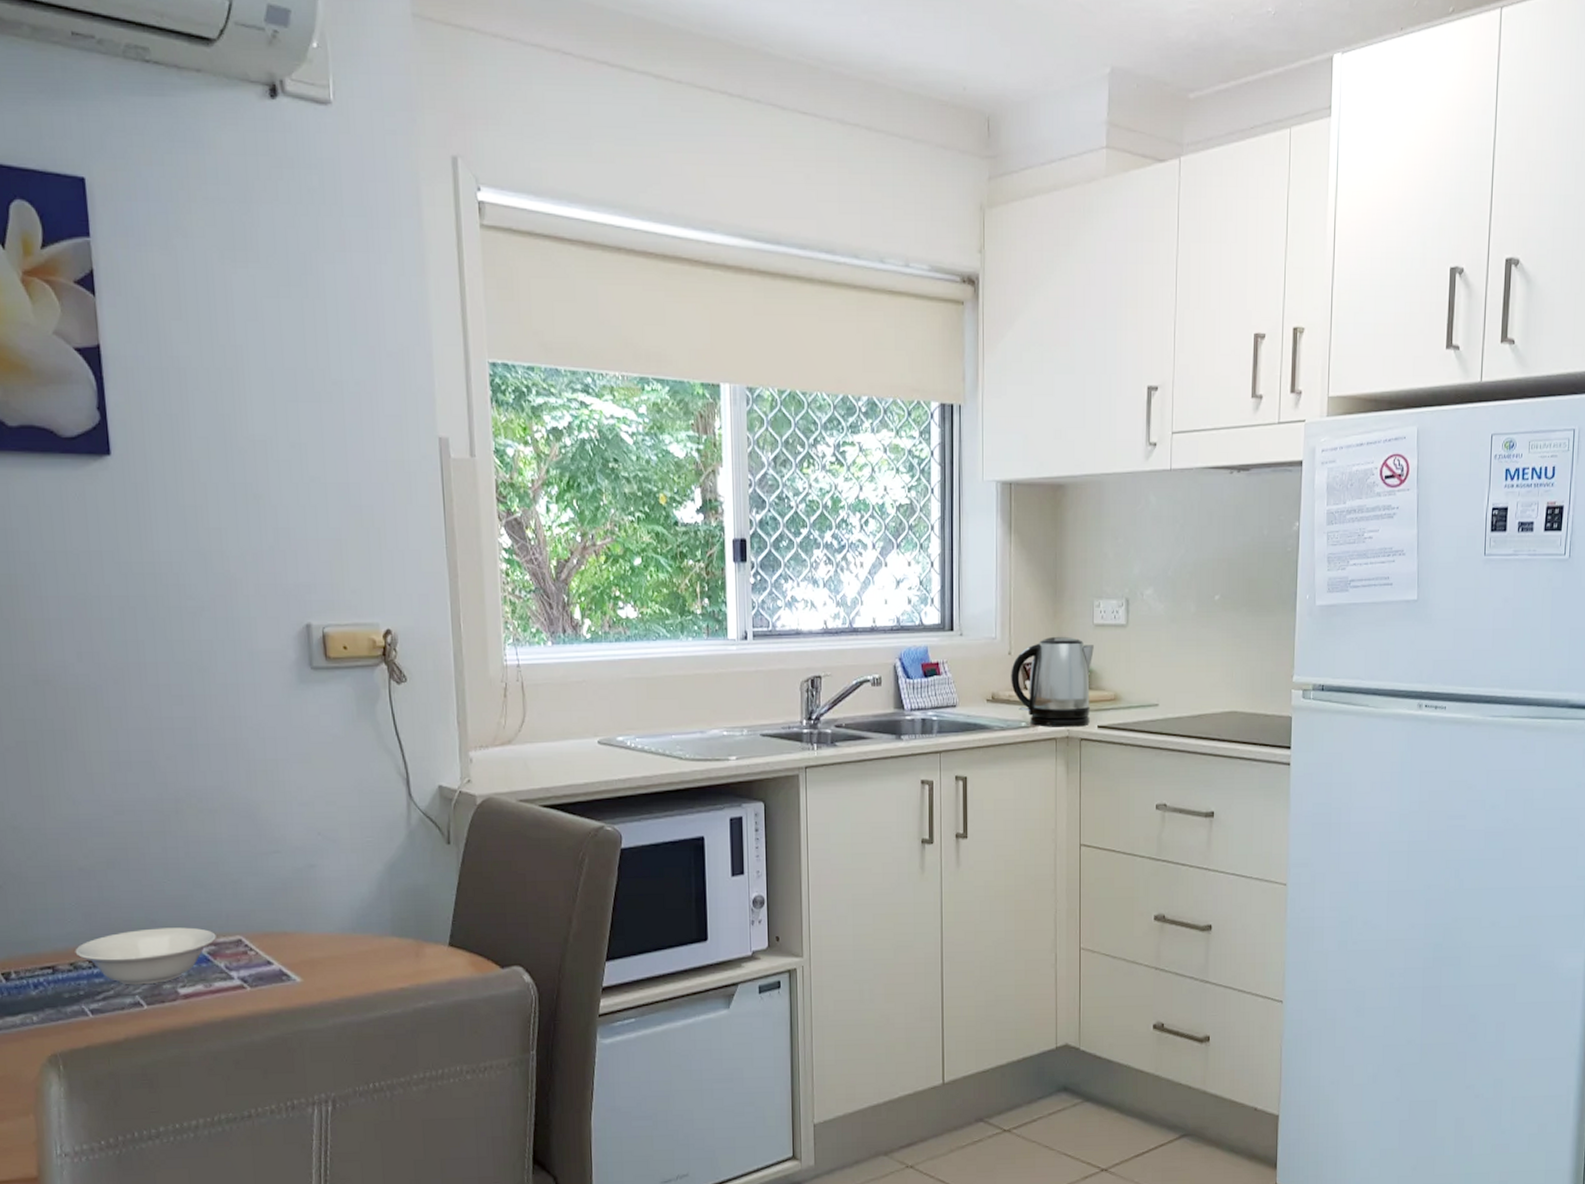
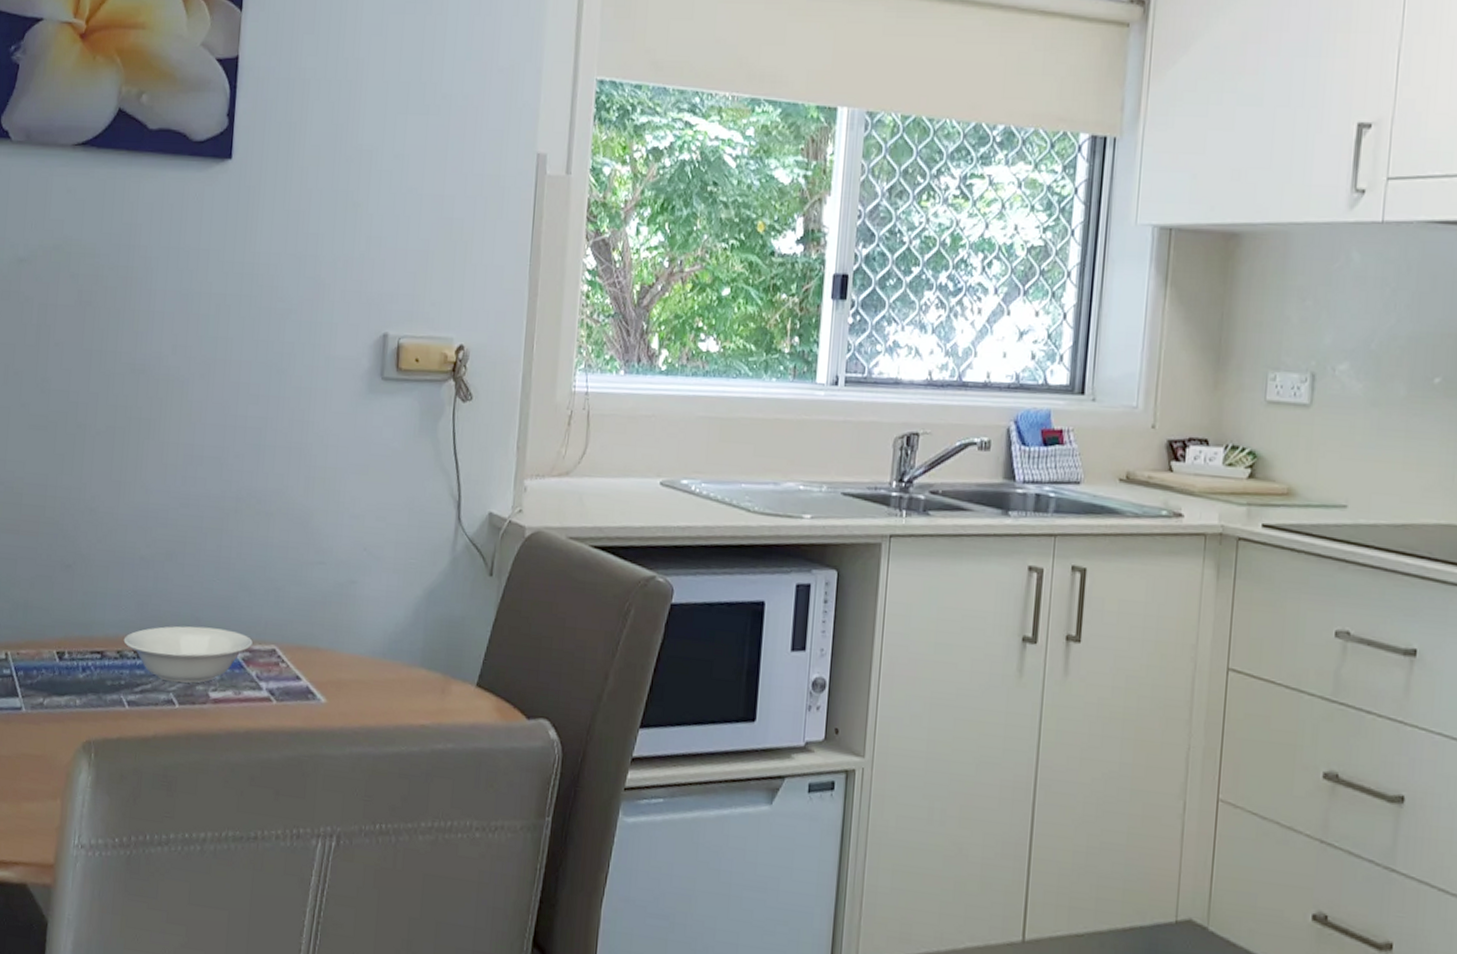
kettle: present [1011,636,1094,727] -> none [1152,411,1264,523]

